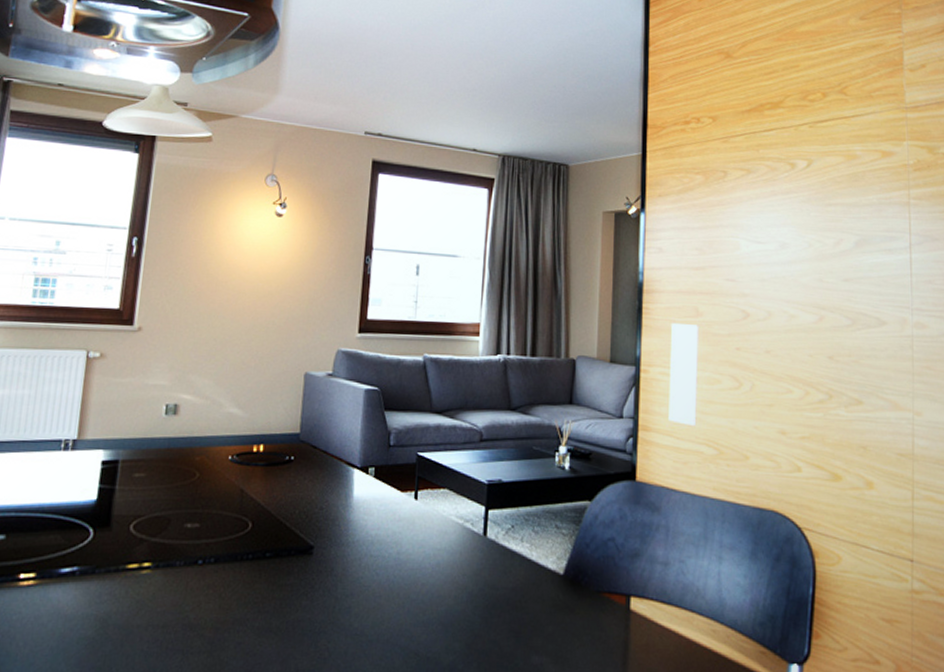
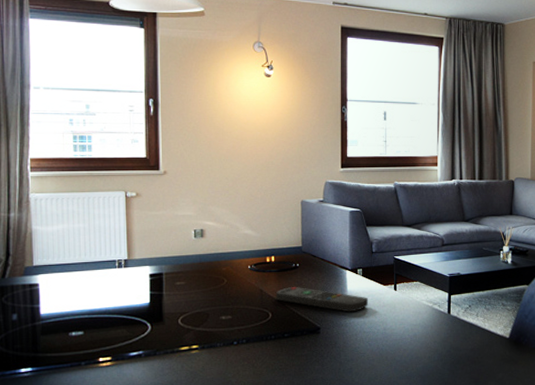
remote control: none [259,488,380,527] -> present [275,287,369,312]

